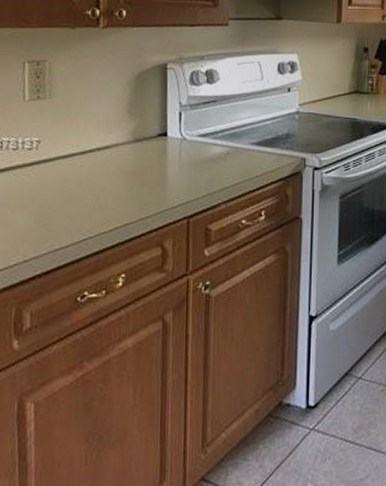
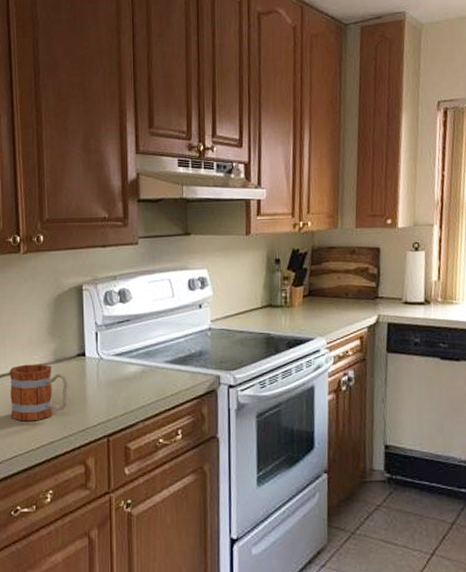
mug: none [81,143,148,203] -> present [9,364,69,422]

